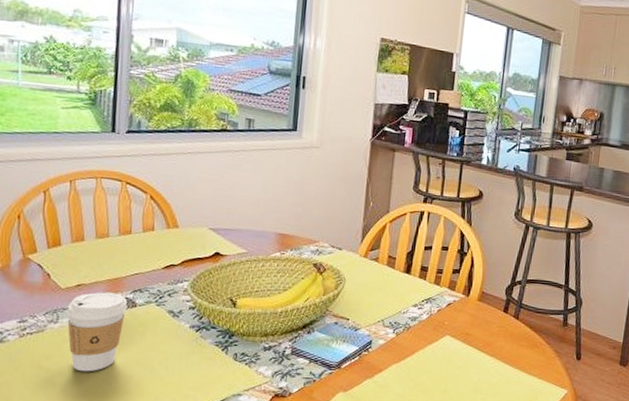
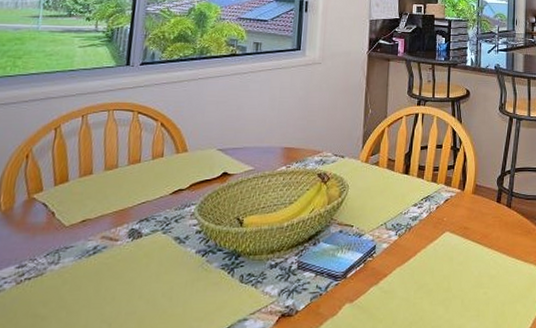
coffee cup: present [66,292,128,372] -> none [68,225,134,315]

